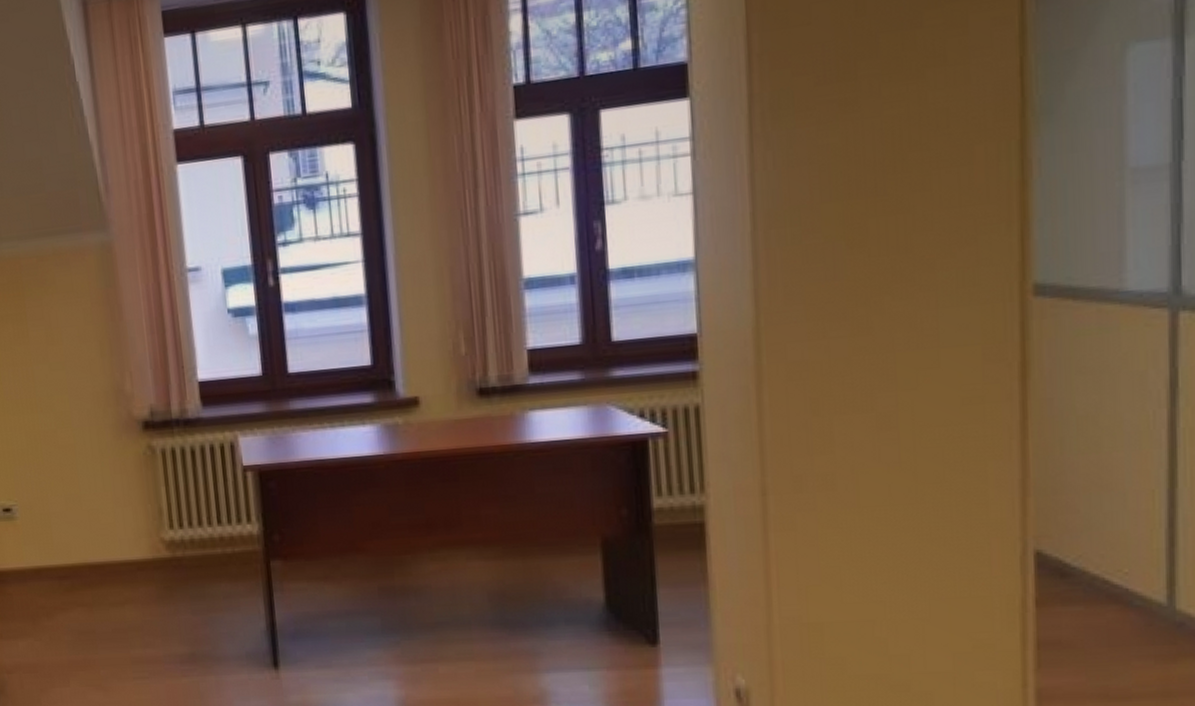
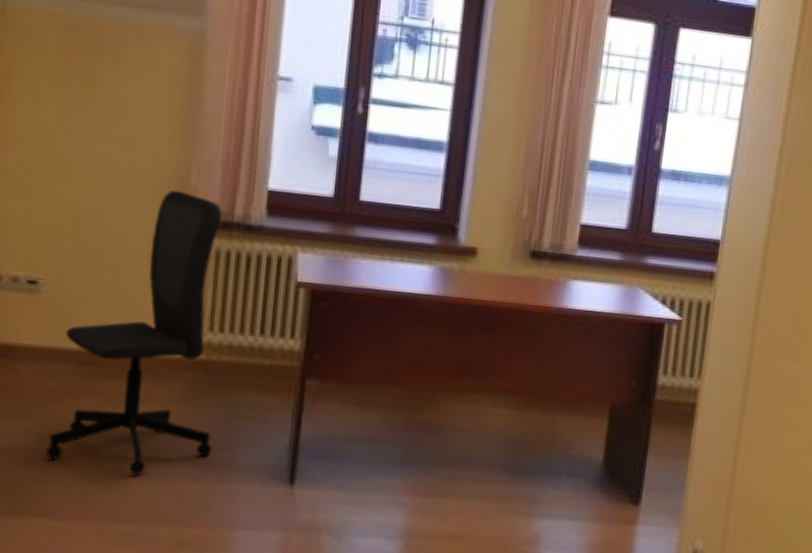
office chair: none [43,399,195,677] -> present [45,190,223,475]

